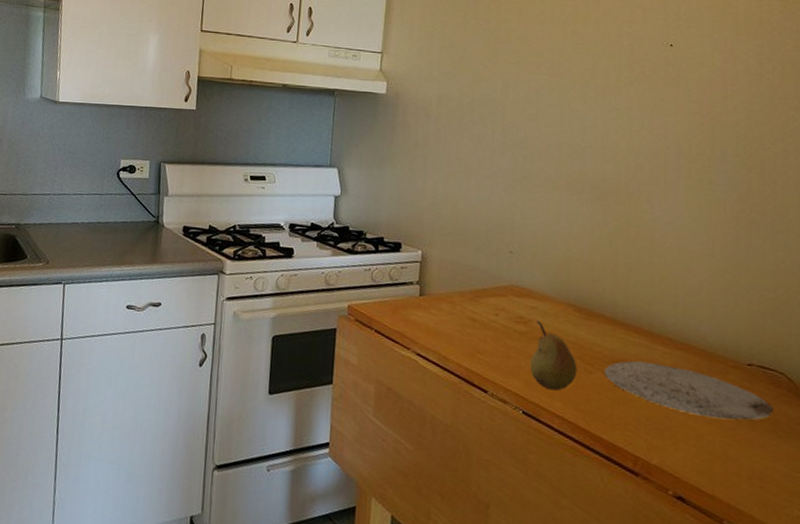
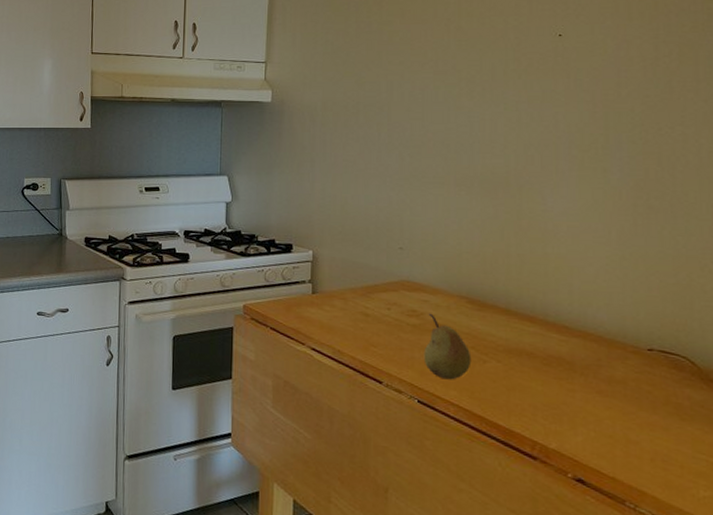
plate: present [604,360,773,421] -> none [499,349,676,405]

